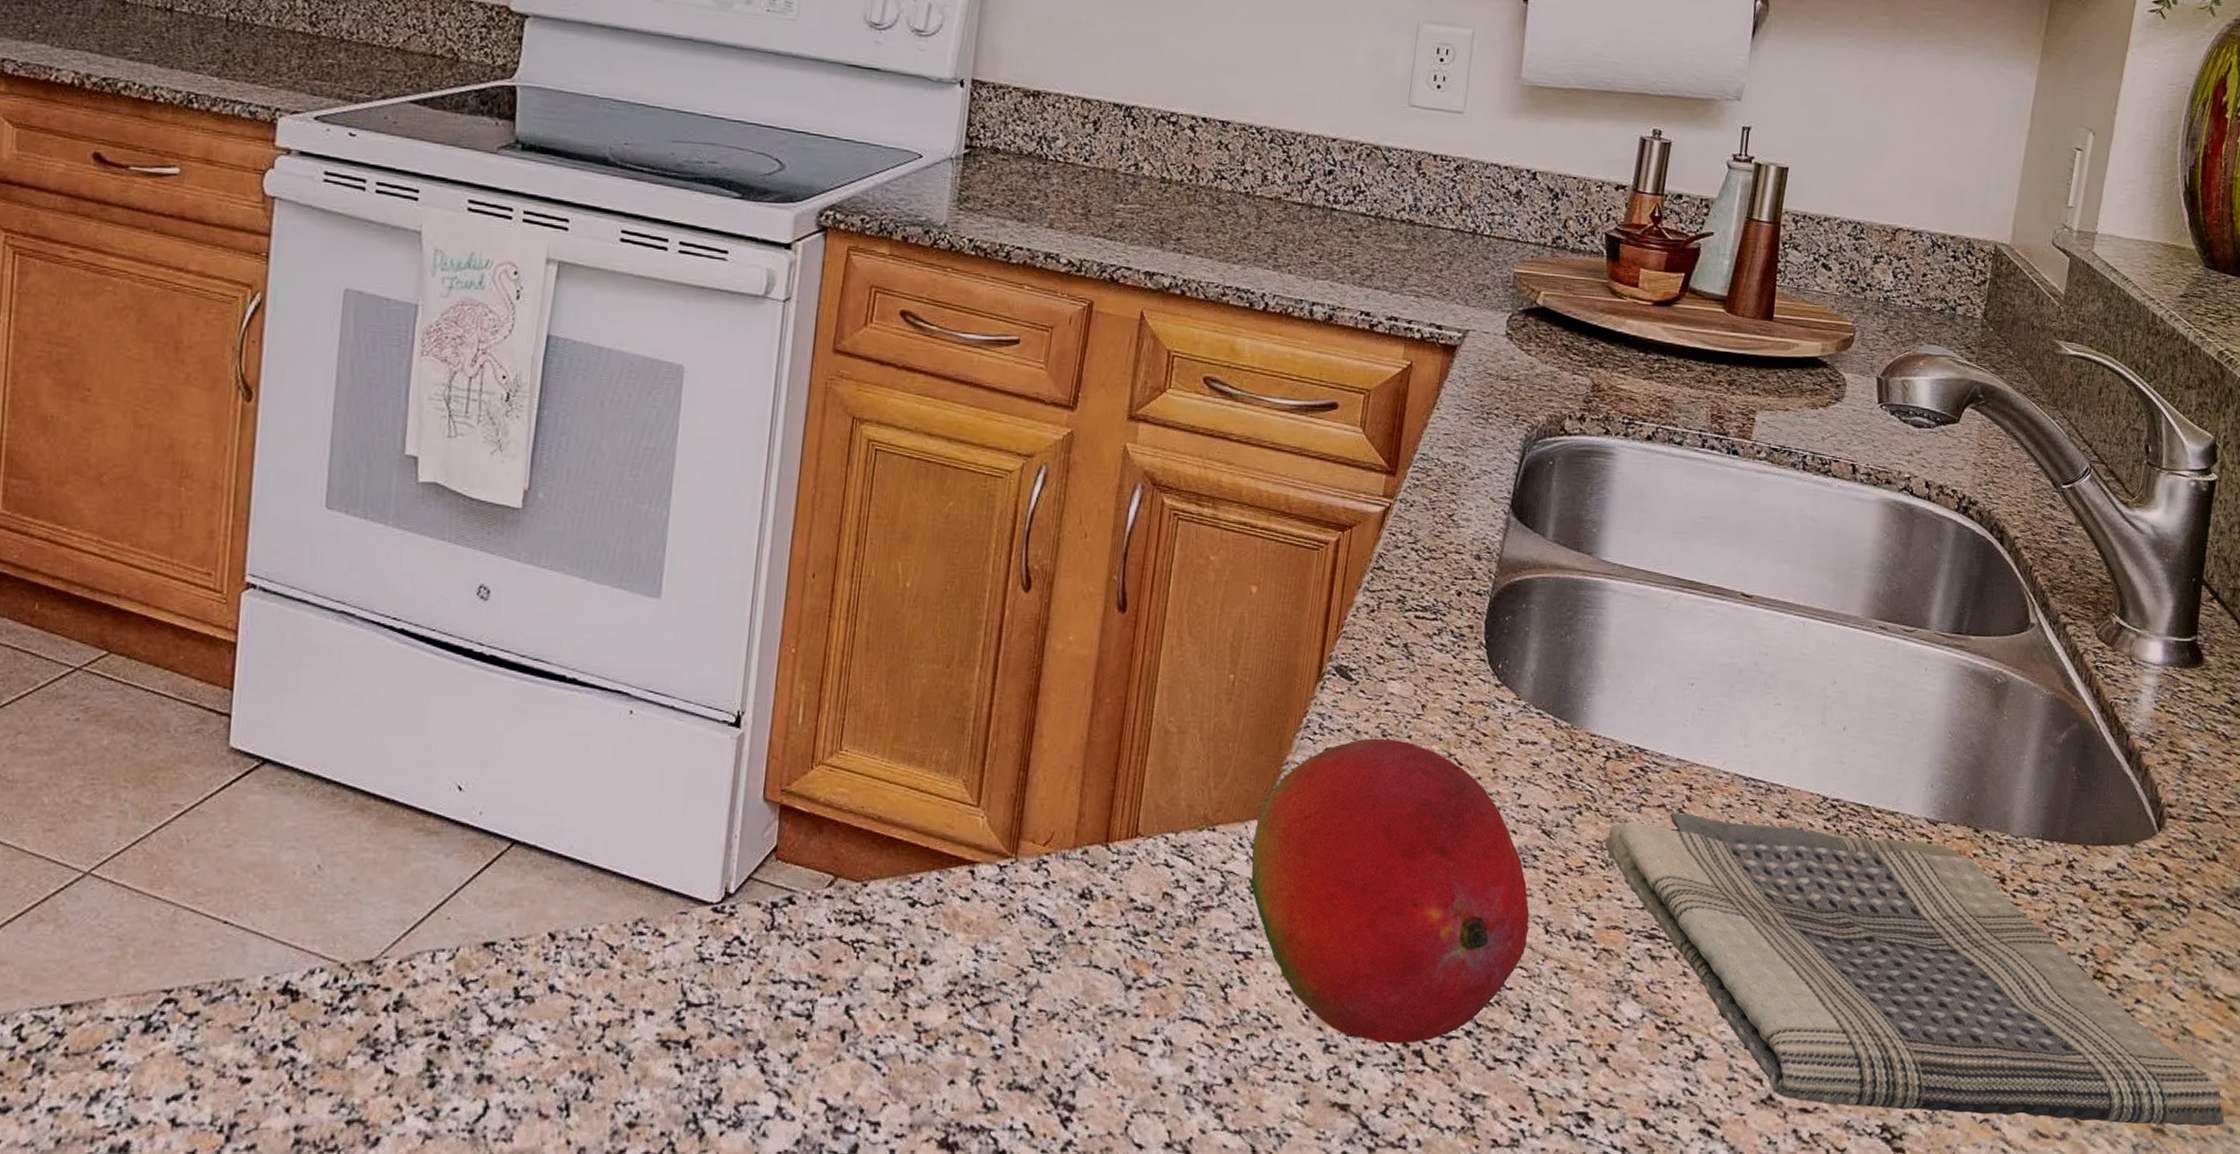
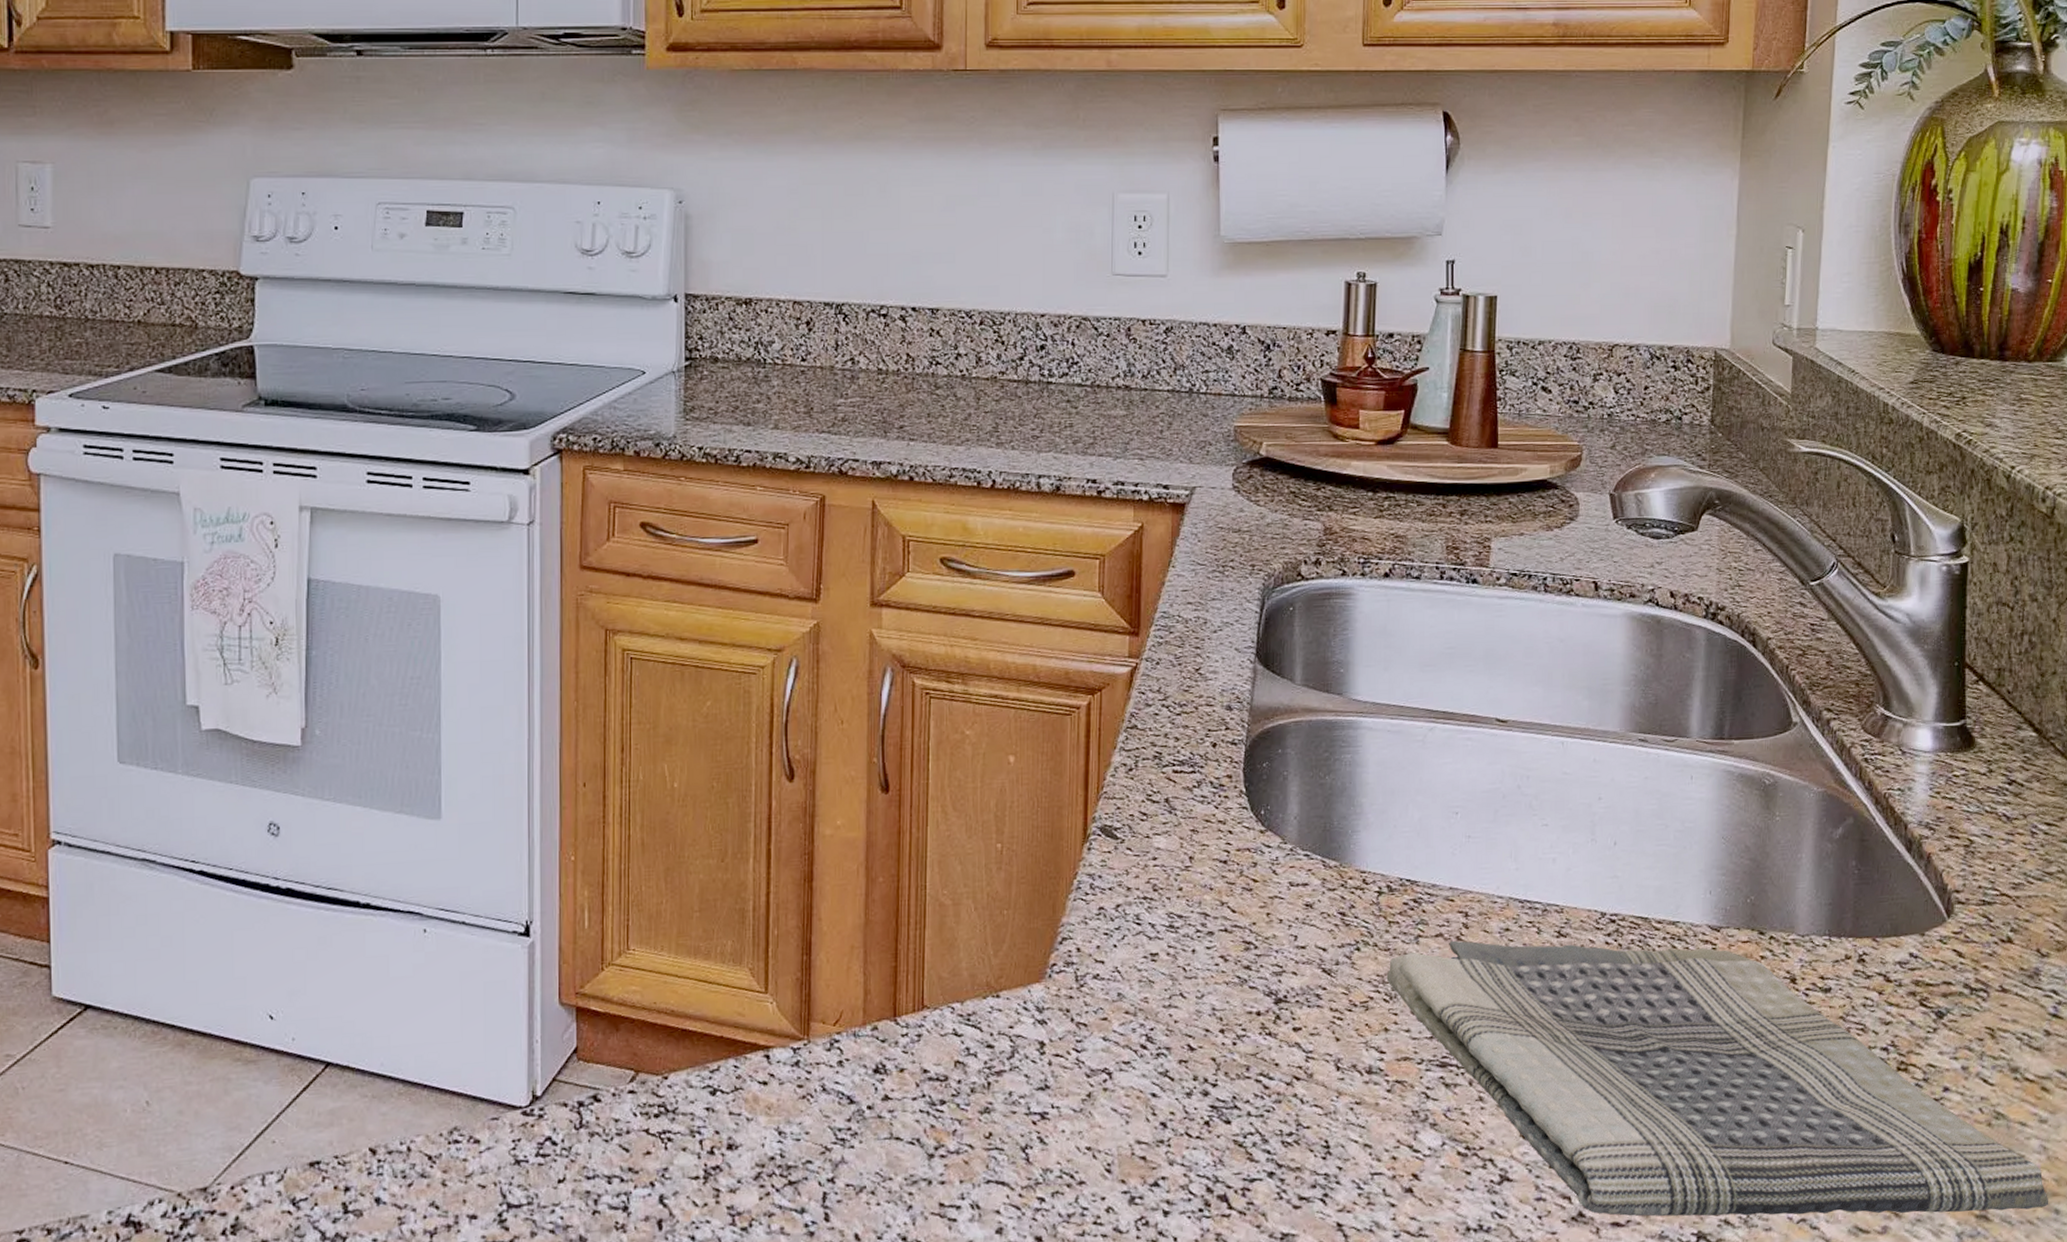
fruit: present [1251,738,1530,1044] -> none [1037,892,1320,1191]

